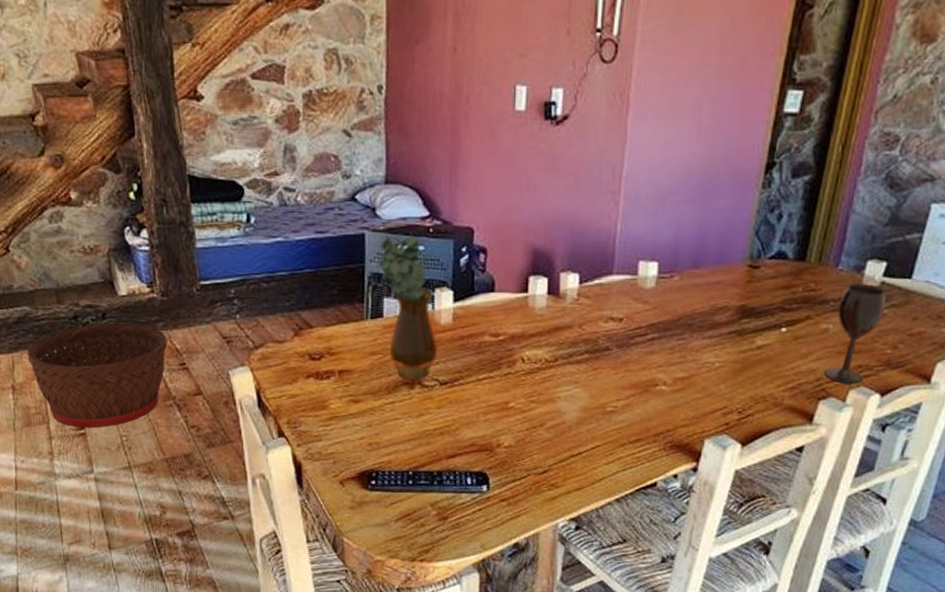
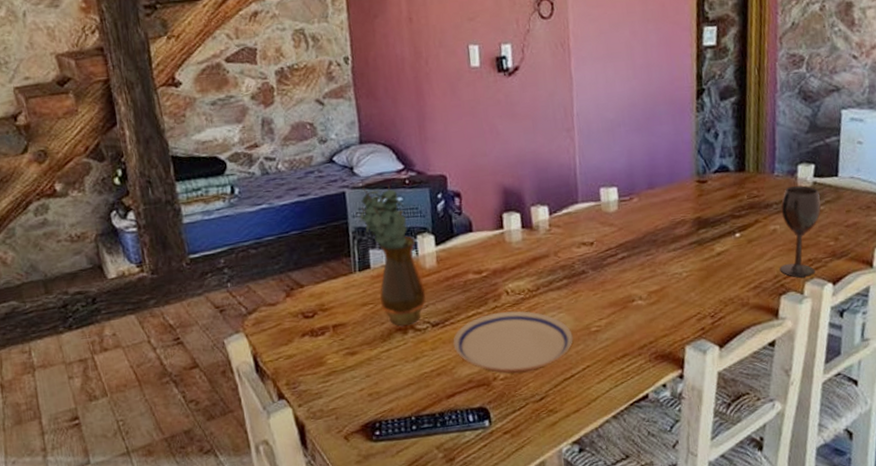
basket: present [27,323,168,427] -> none [15,304,161,418]
plate: none [460,380,586,444] -> present [453,311,573,374]

